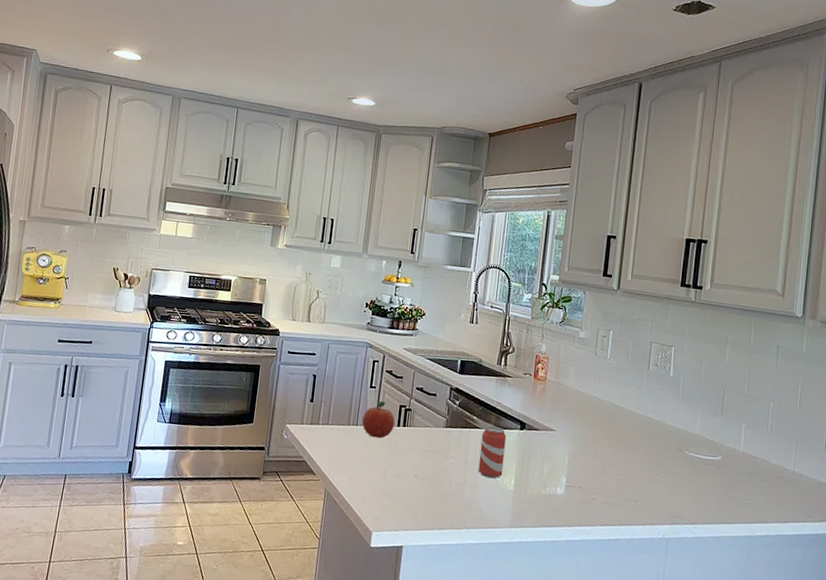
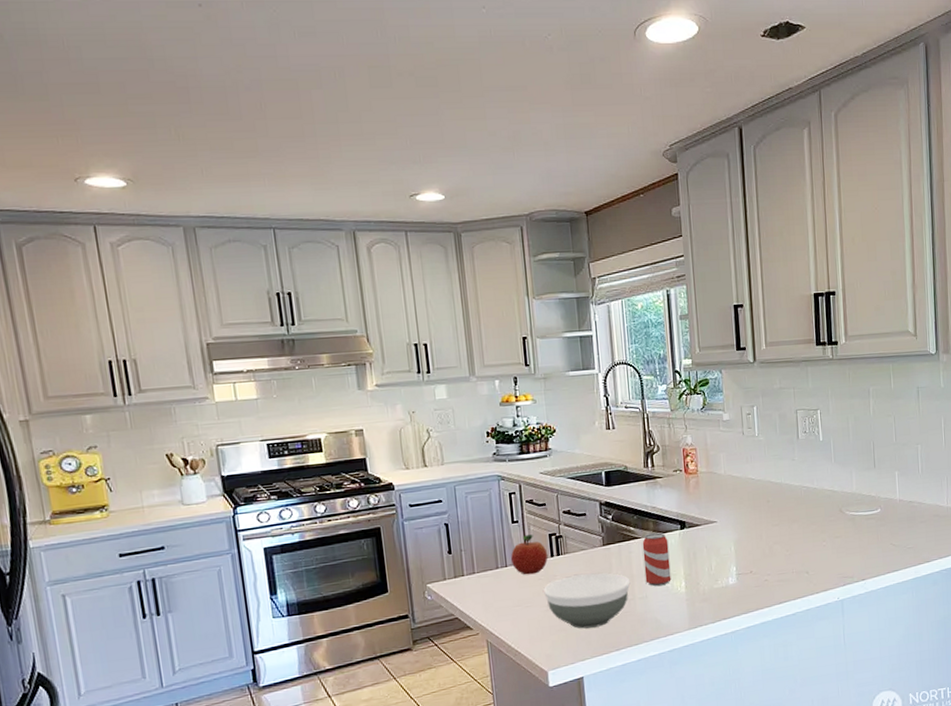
bowl: none [383,448,464,503] -> present [542,572,631,629]

